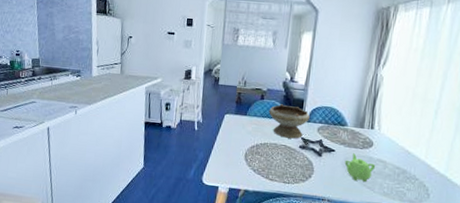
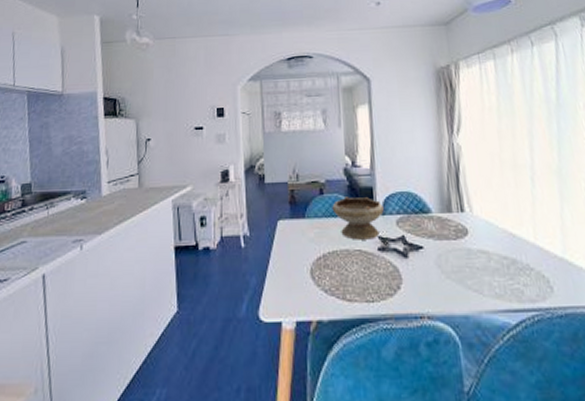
teapot: present [344,153,376,182] -> none [438,247,478,283]

